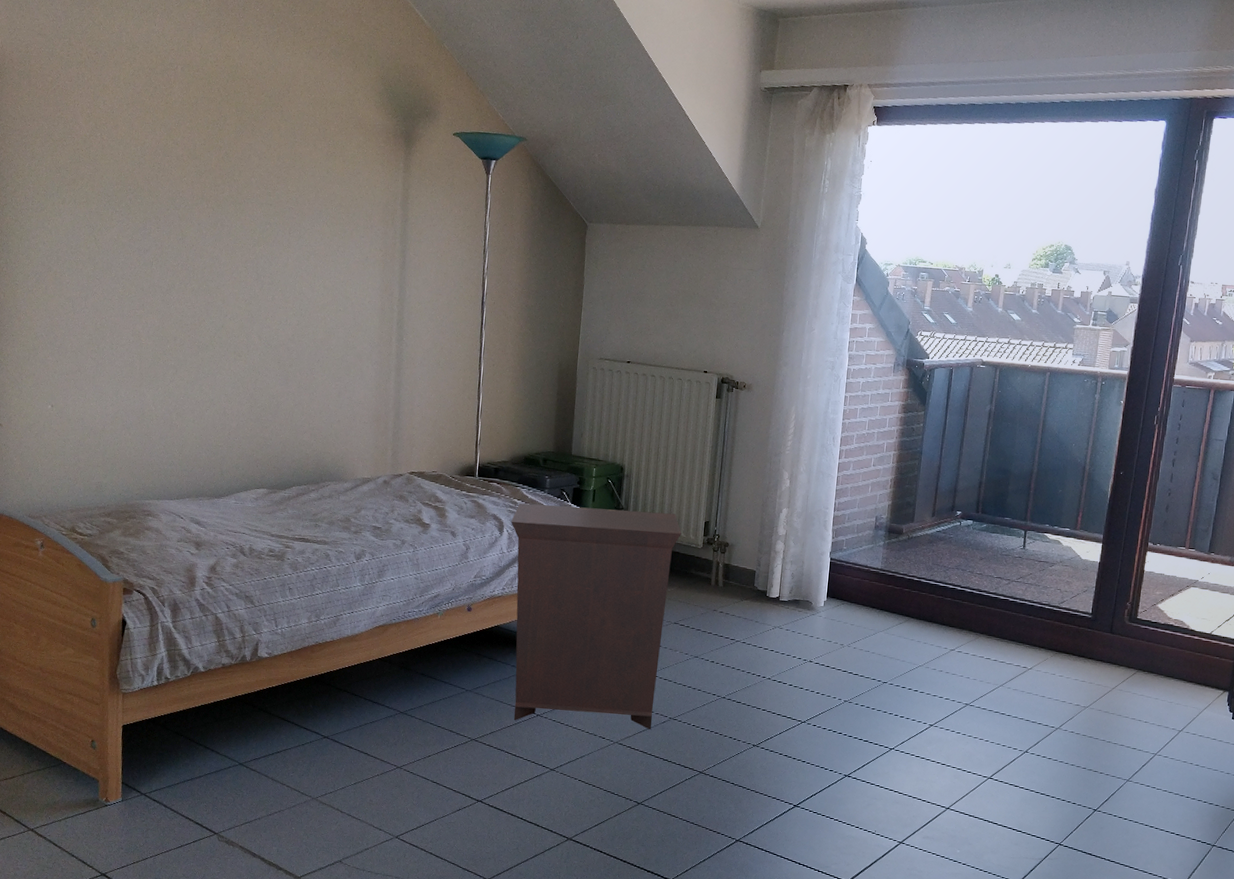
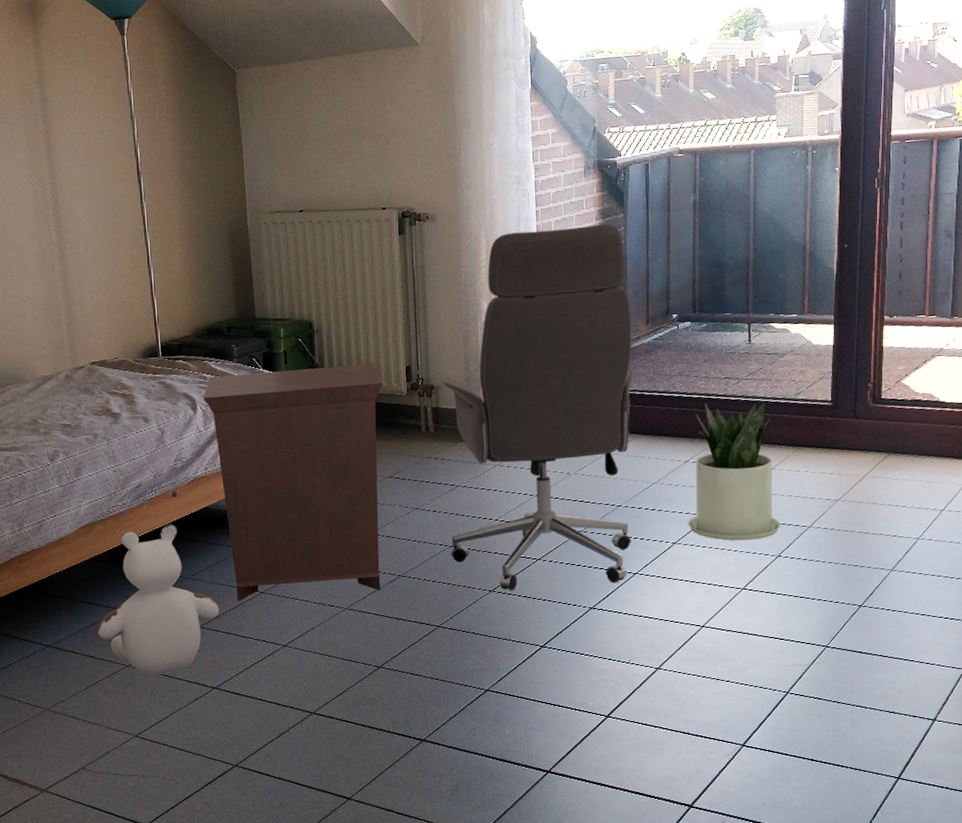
stuffed animal: none [375,636,495,781] -> present [97,523,219,675]
office chair: none [722,412,921,755] -> present [442,223,634,590]
planter: none [946,599,1034,733] -> present [687,402,781,541]

